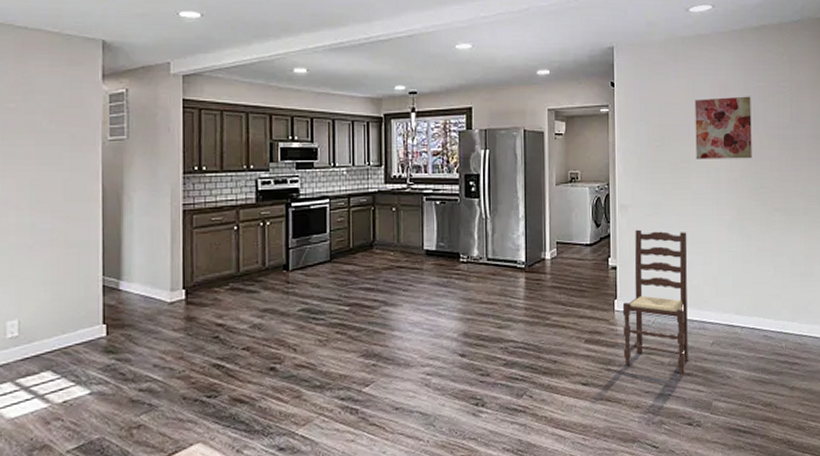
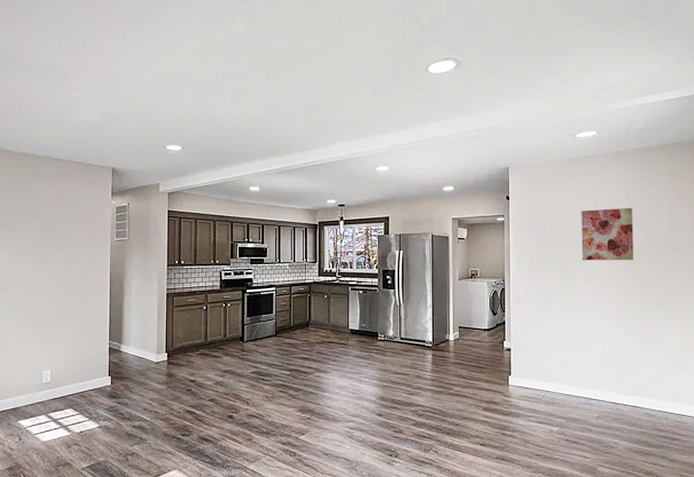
dining chair: present [622,229,688,374] -> none [516,318,575,442]

